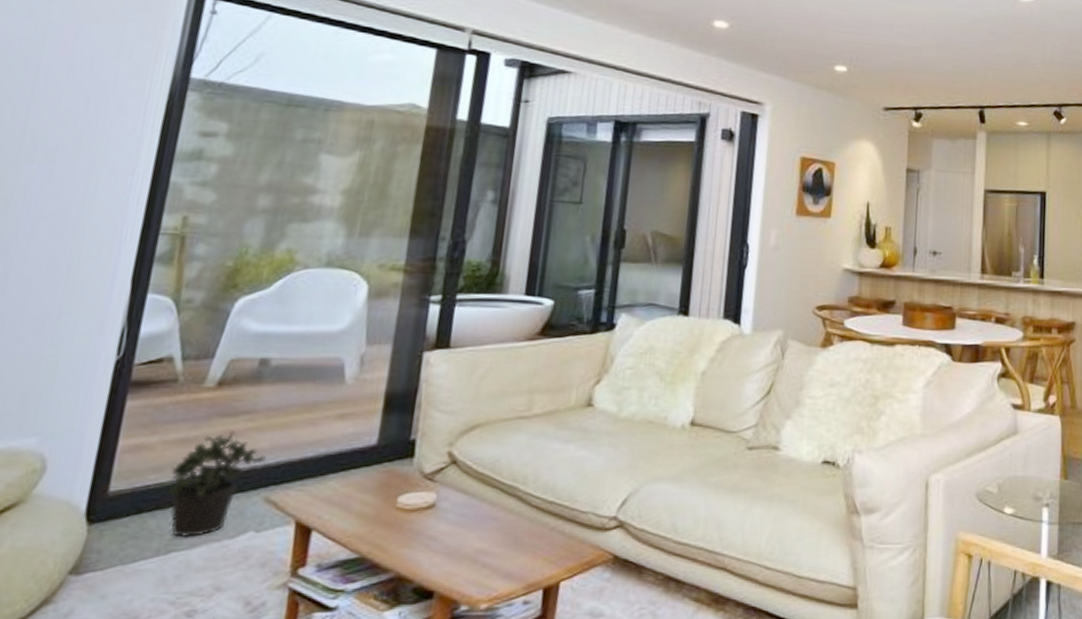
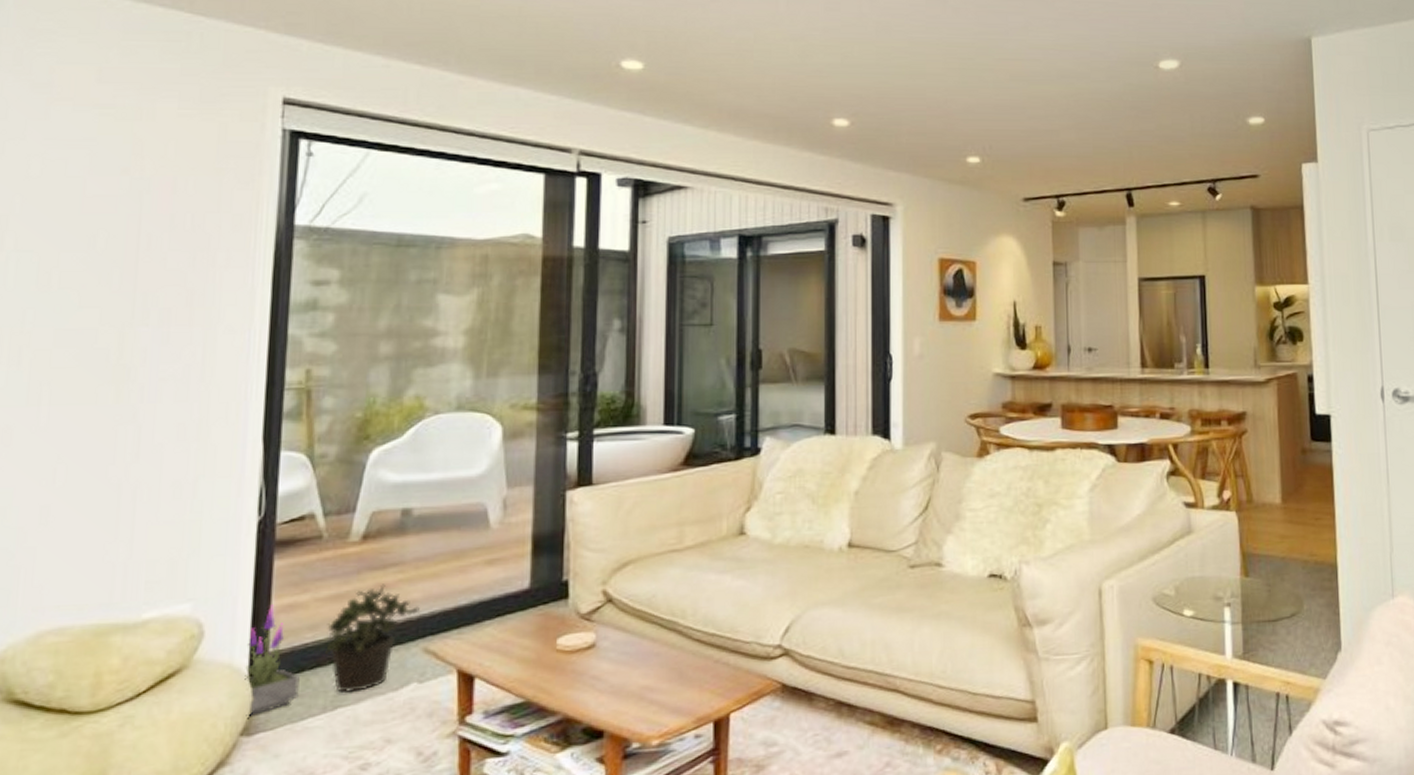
potted plant: none [77,443,137,555] -> present [244,603,300,716]

